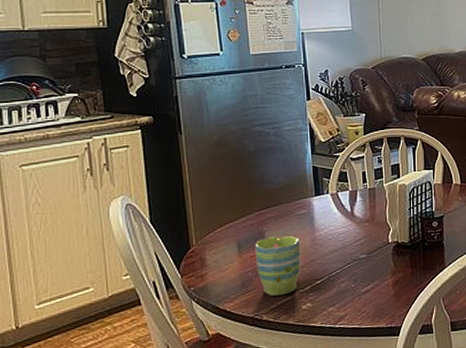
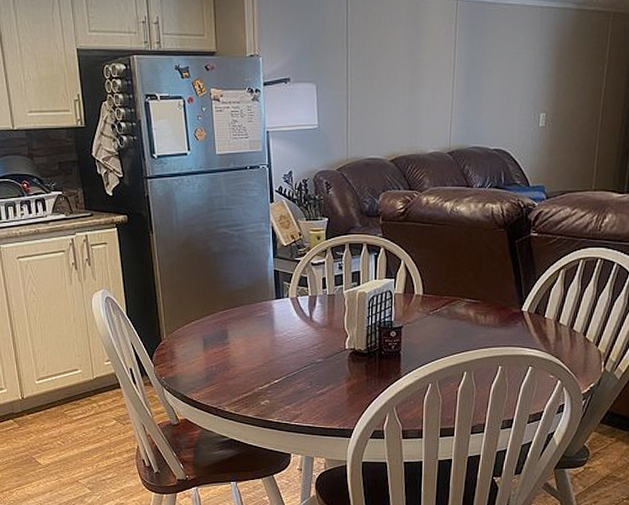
mug: present [255,235,301,296] -> none [219,335,261,390]

